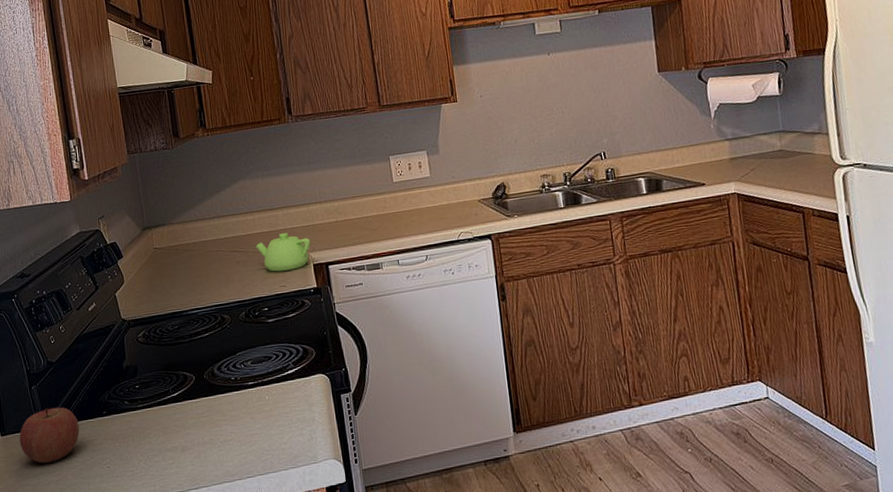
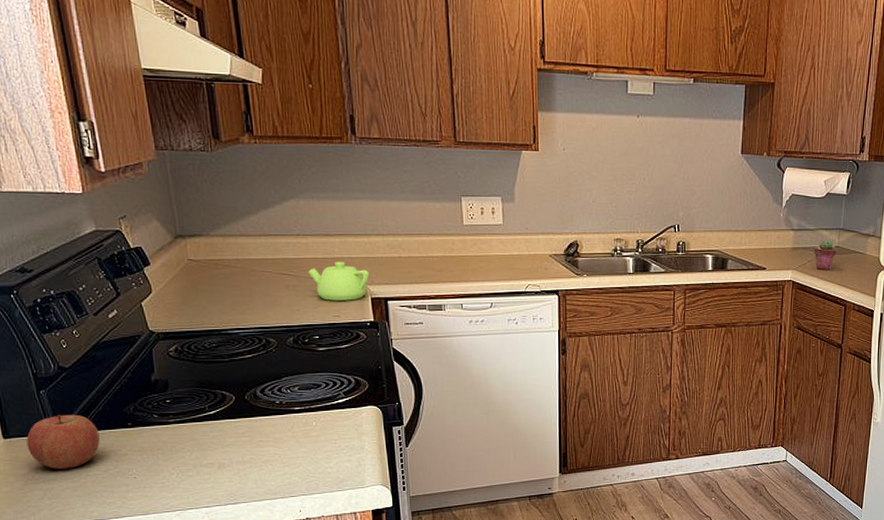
potted succulent: none [754,144,781,178] -> present [813,239,837,270]

